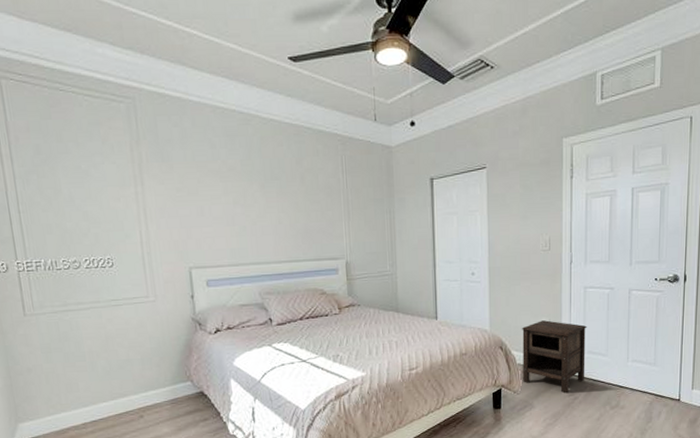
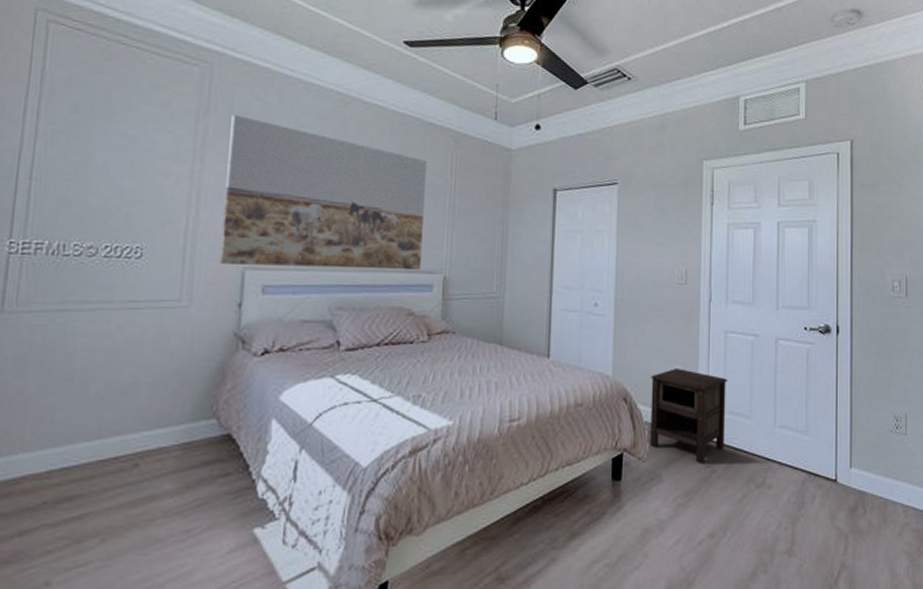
wall art: none [158,142,327,266] -> present [220,115,428,271]

